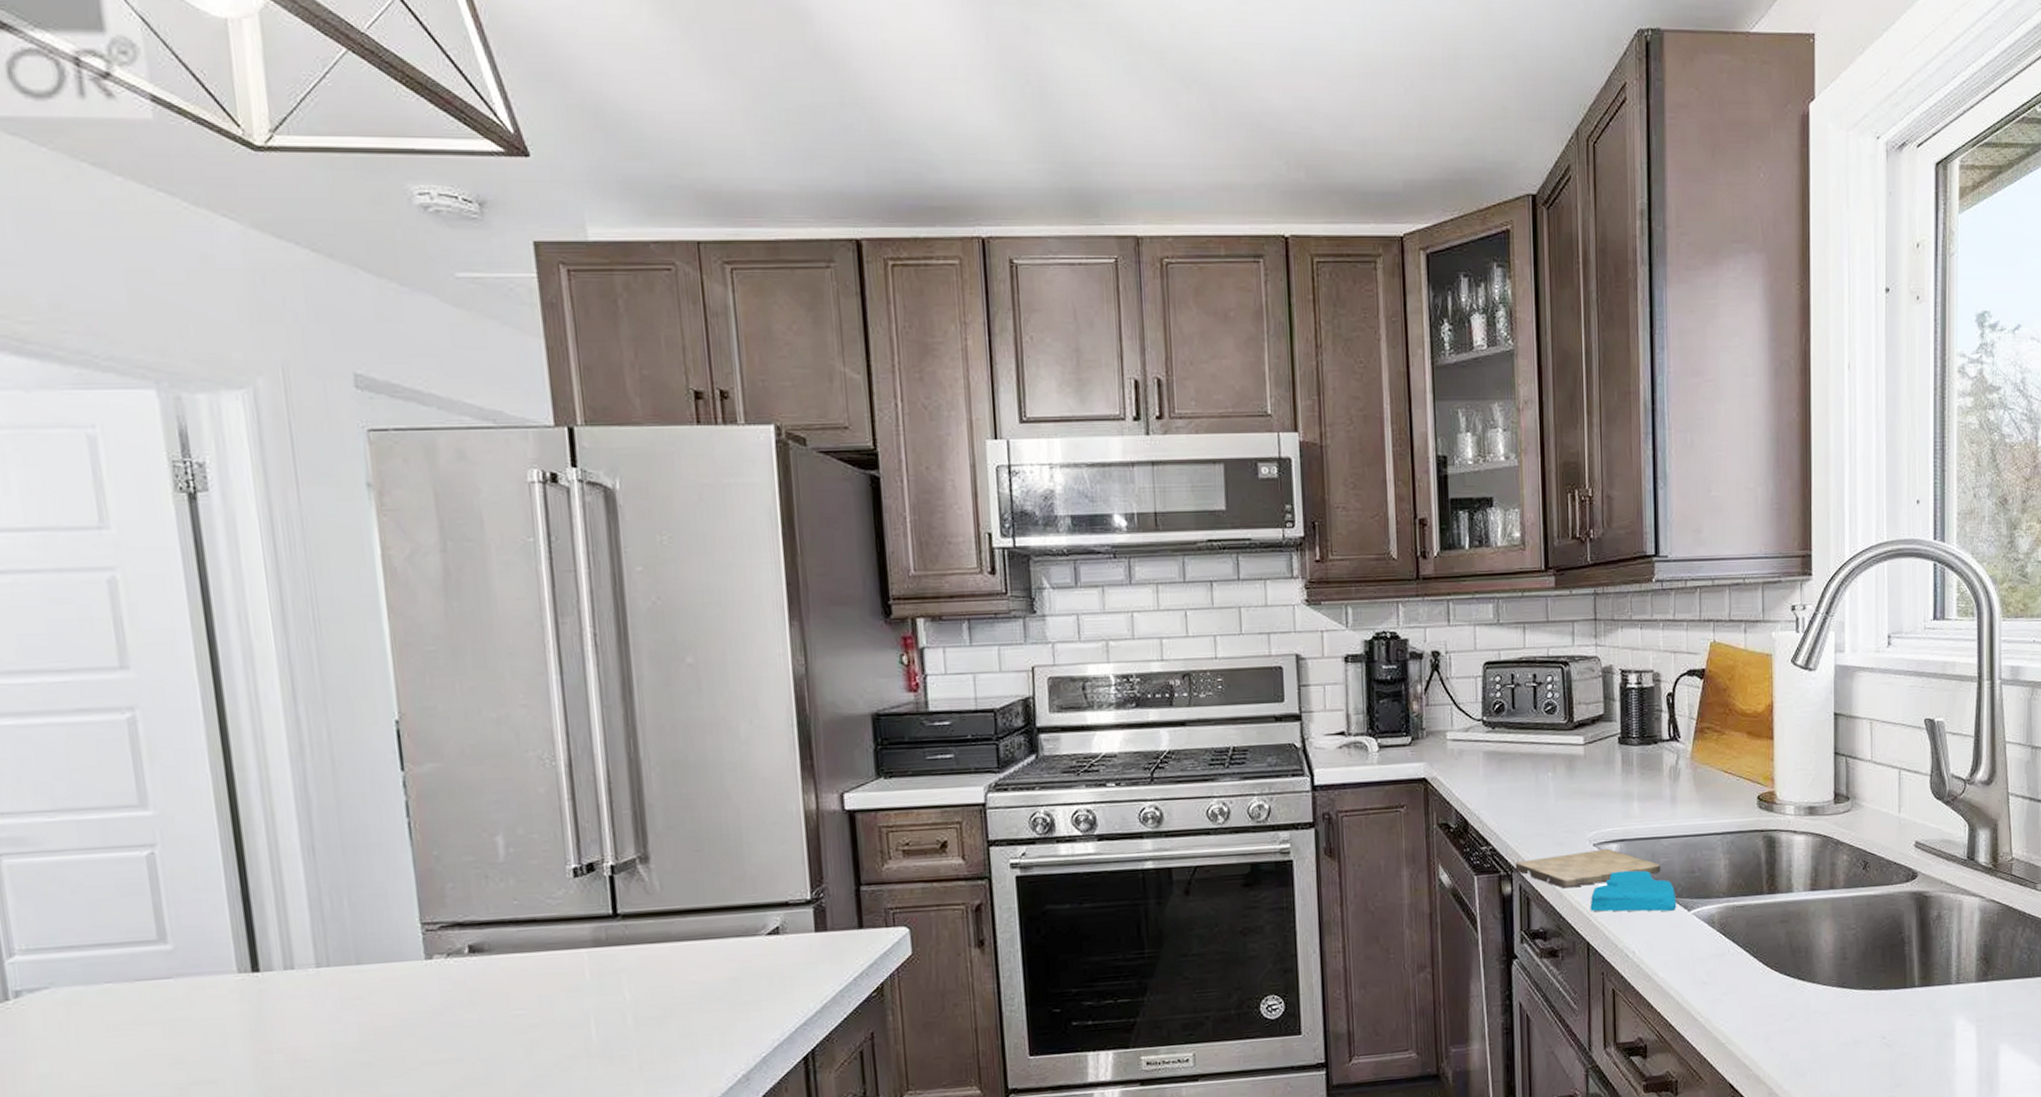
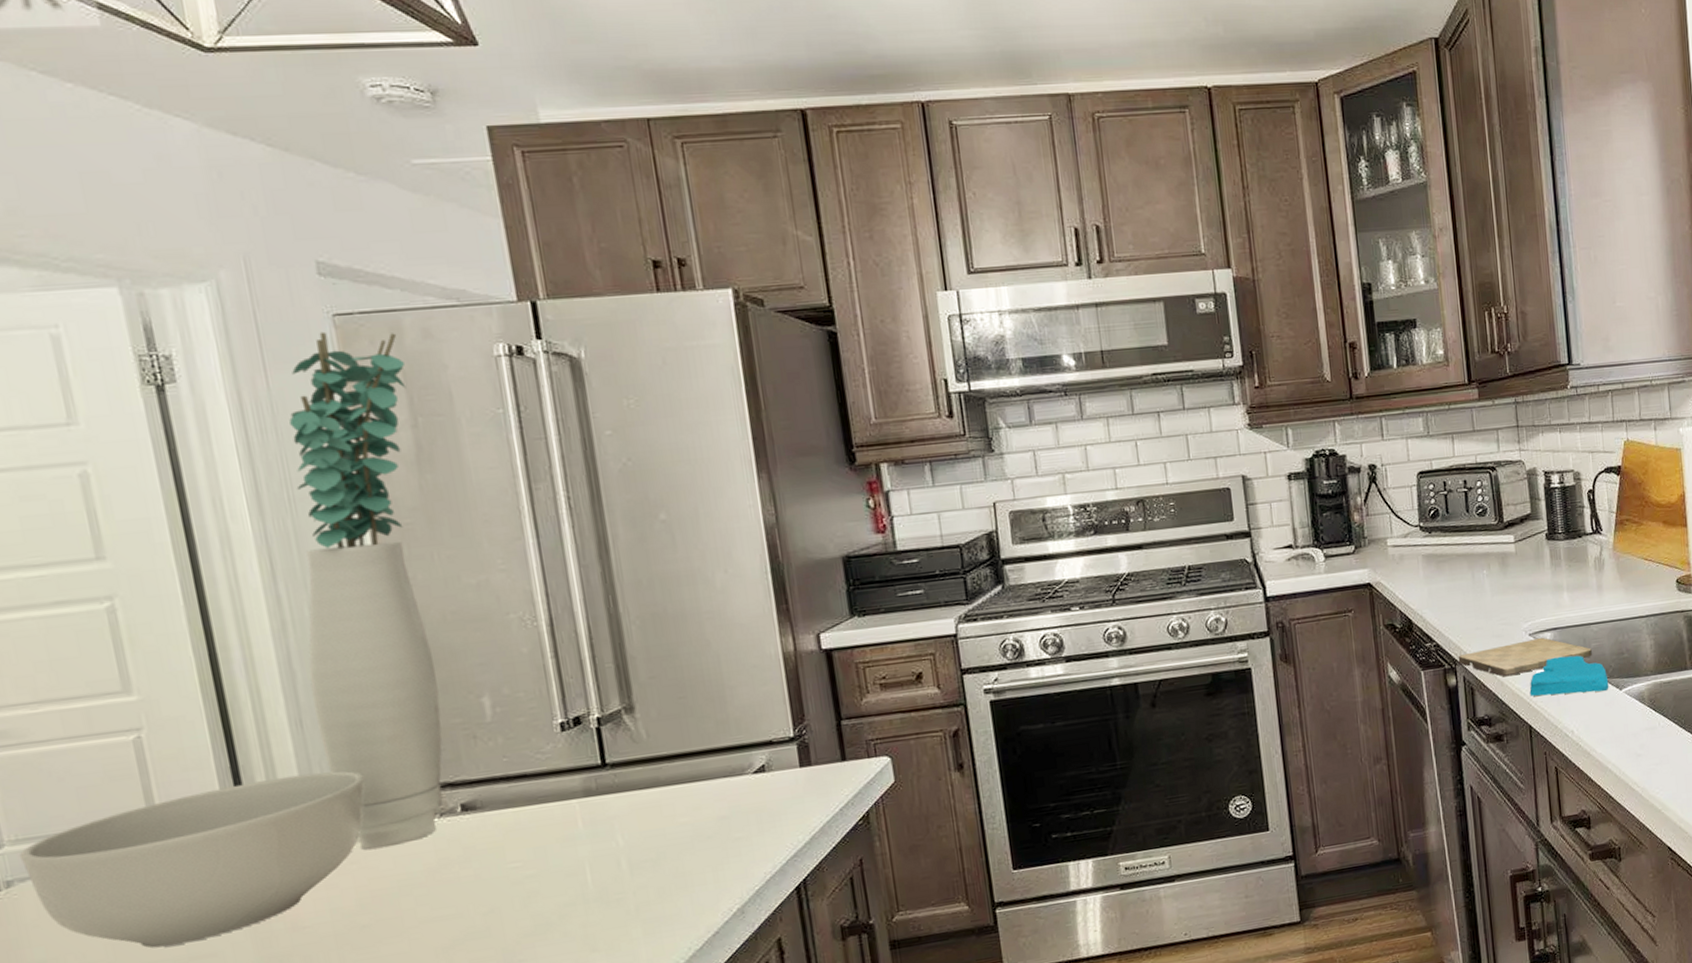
bowl: none [28,902,374,1070] -> present [18,771,365,948]
vase: none [319,447,454,986] -> present [289,331,443,850]

